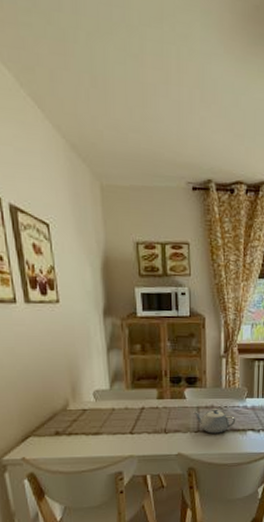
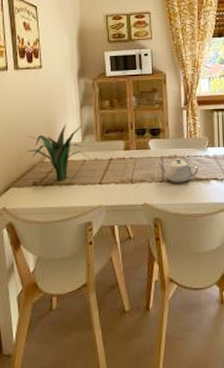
plant: none [37,369,120,430] -> present [19,124,90,181]

